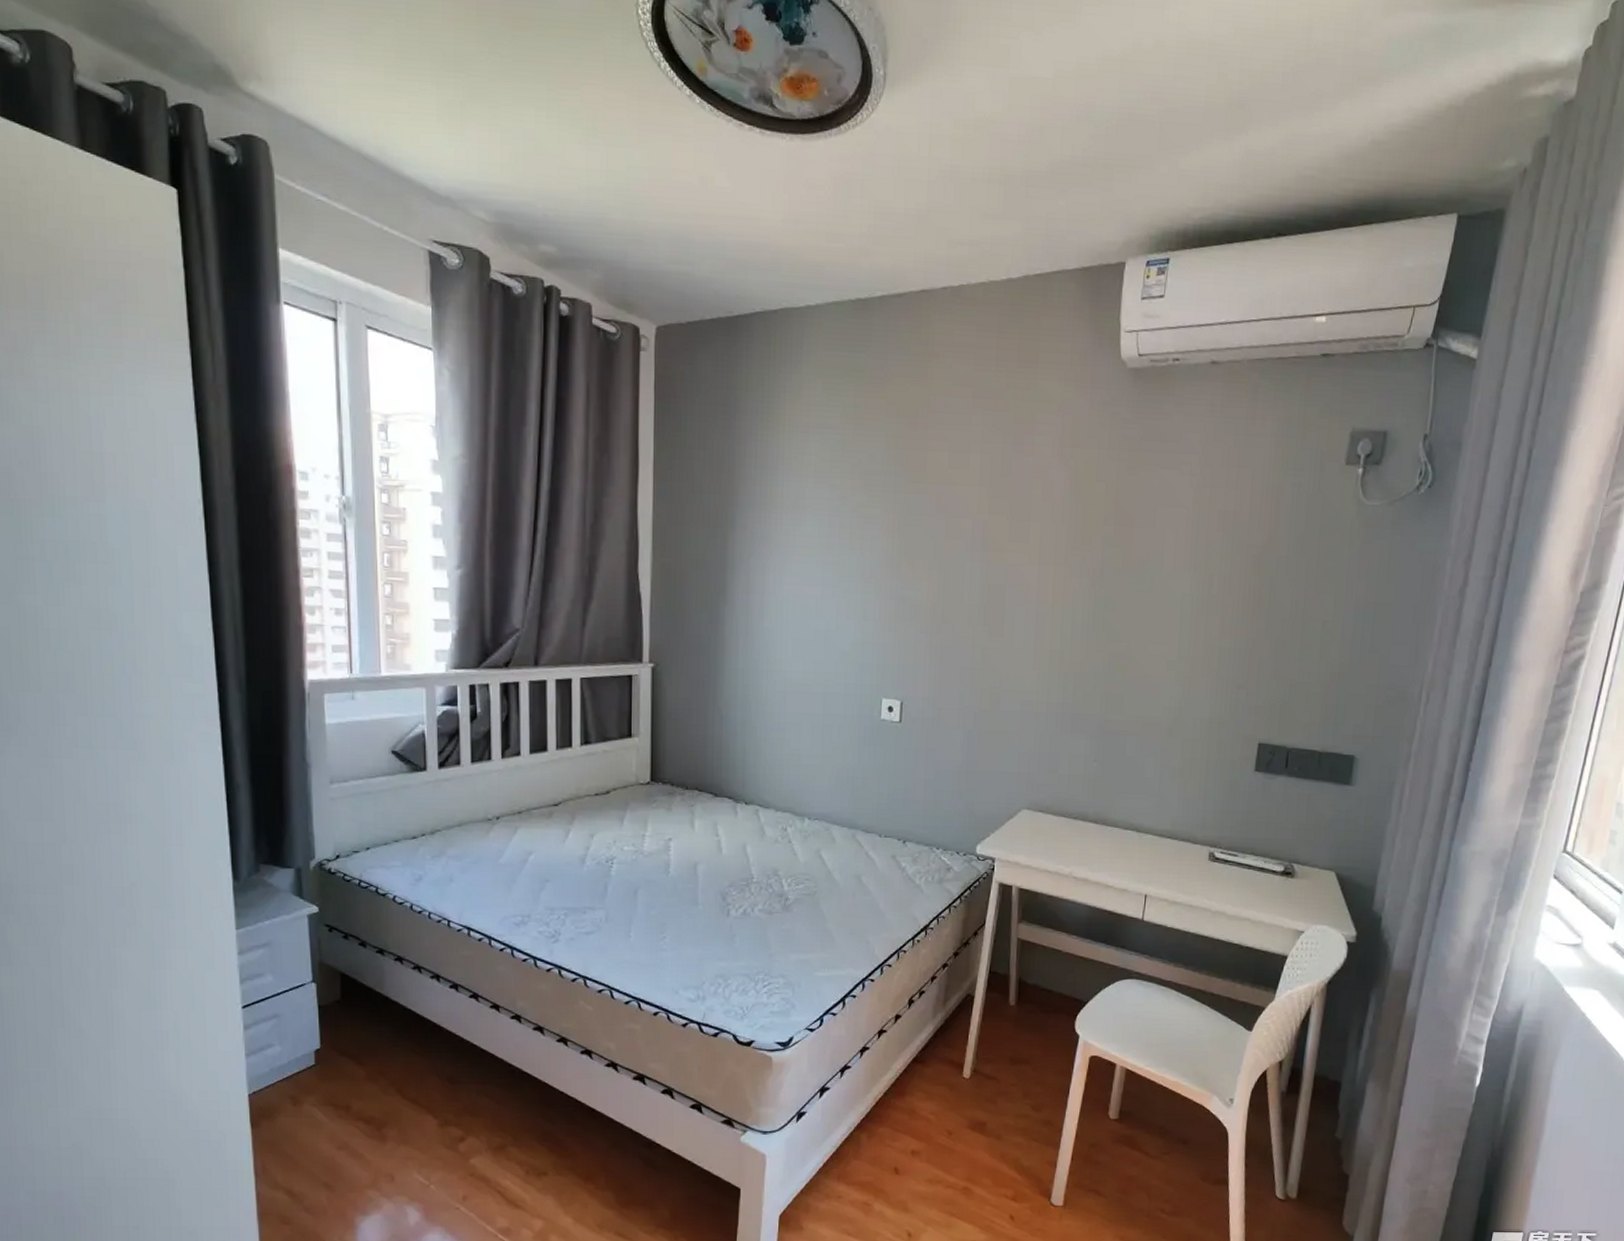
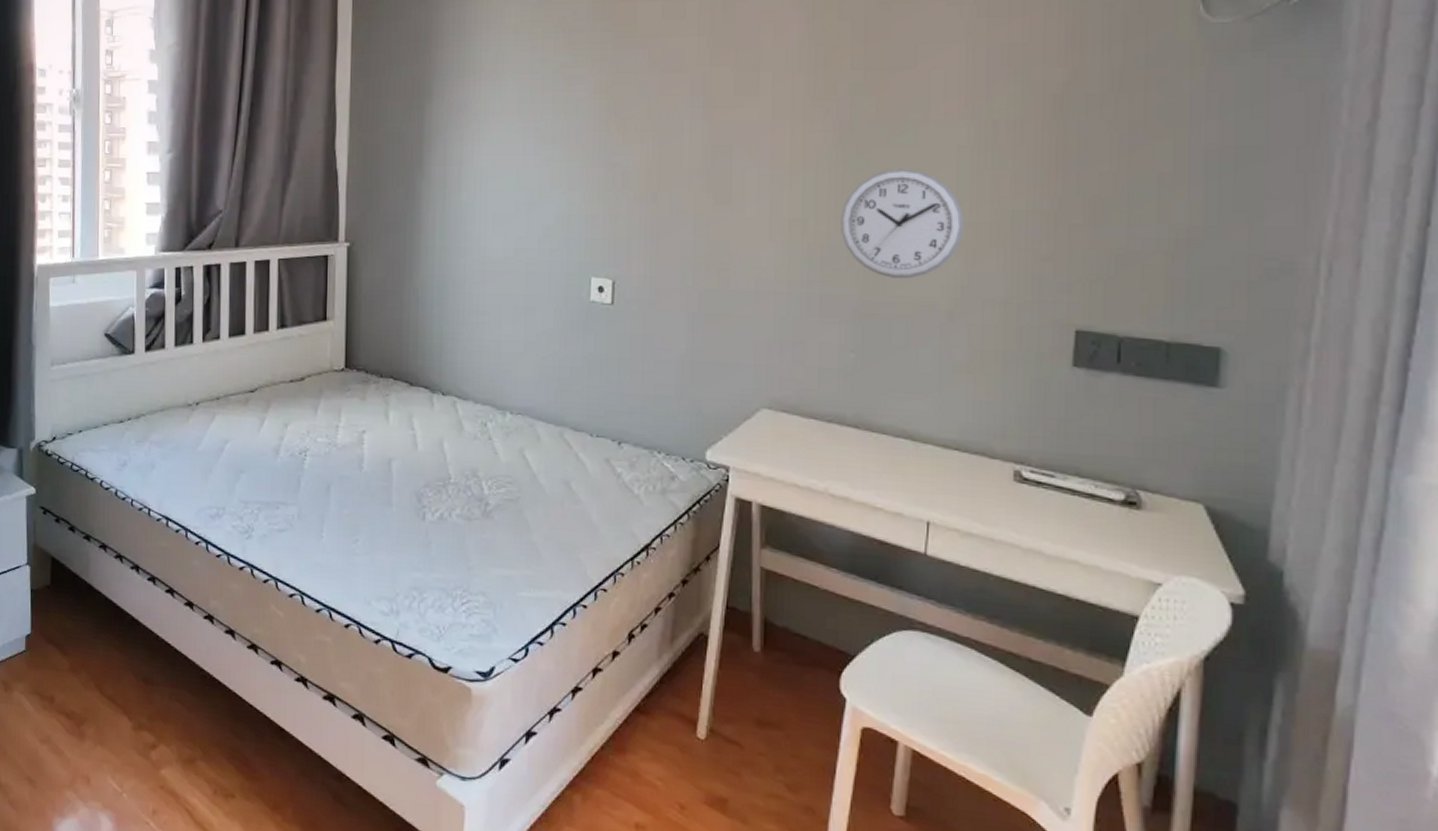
wall clock: none [1090,610,1184,702] -> present [840,168,964,279]

